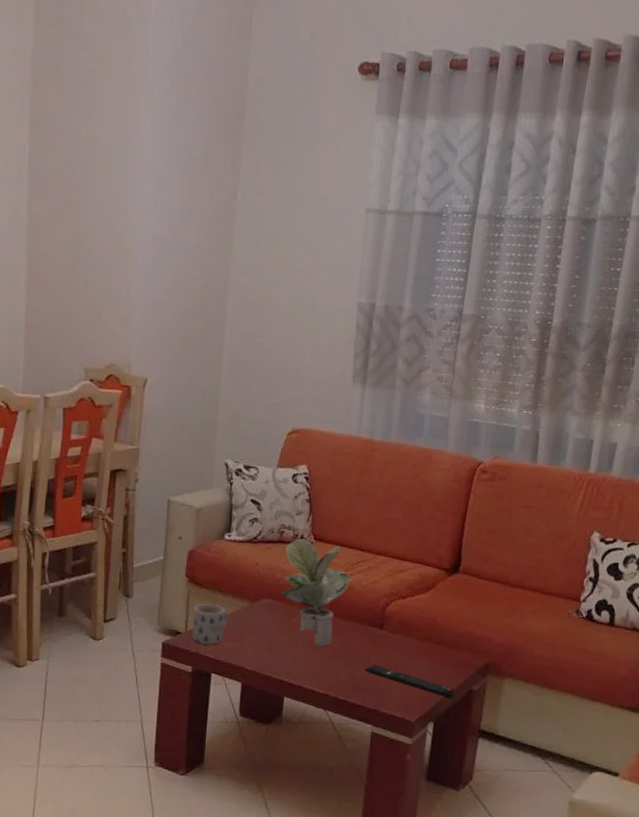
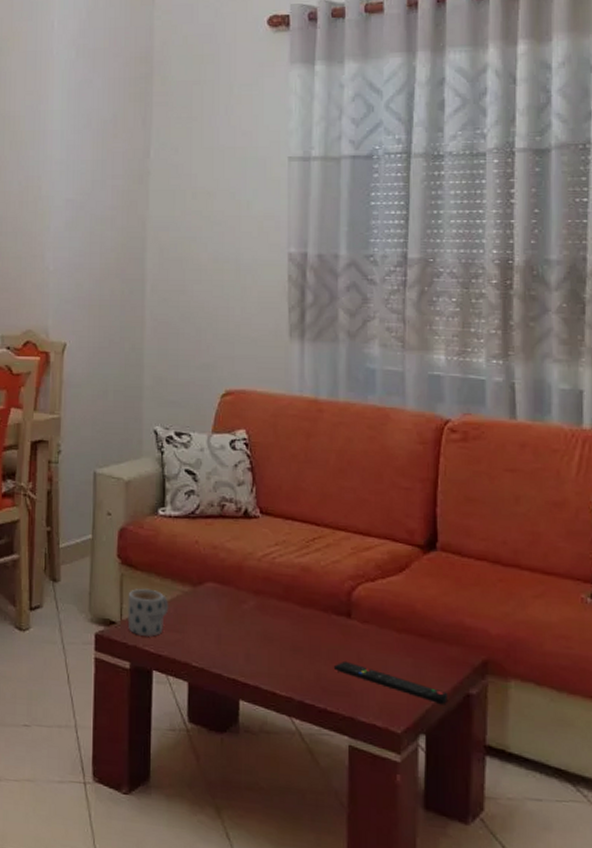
potted plant: present [282,538,351,647] -> none [228,512,308,639]

